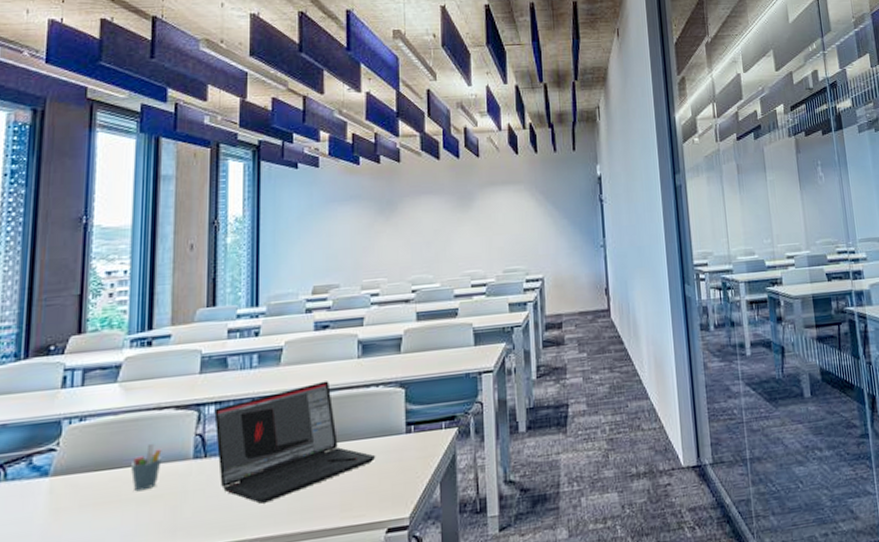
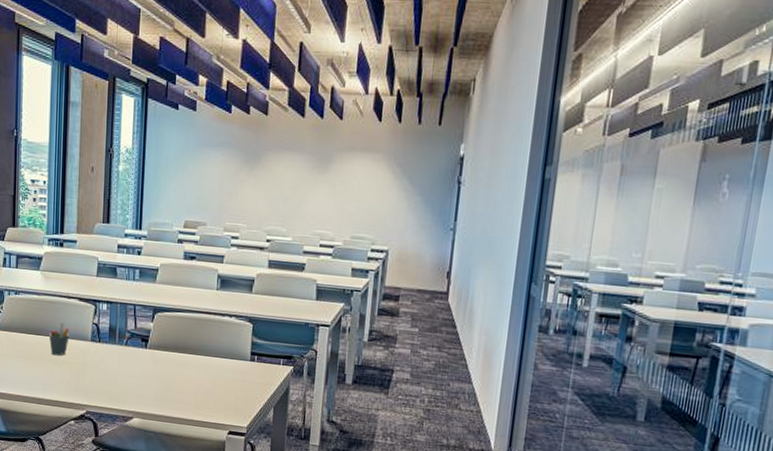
laptop: present [214,381,376,504] -> none [106,303,225,388]

